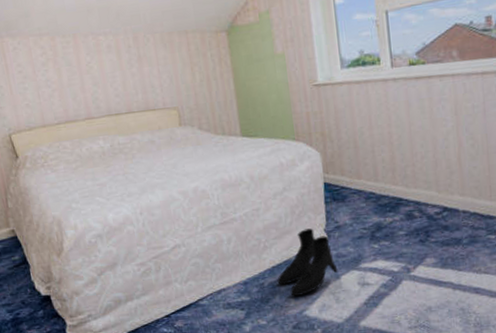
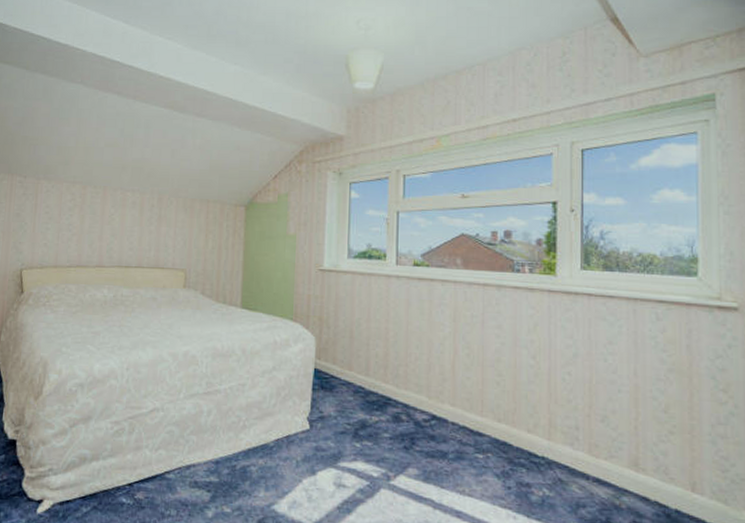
boots: present [277,228,338,297] -> none [250,414,315,487]

